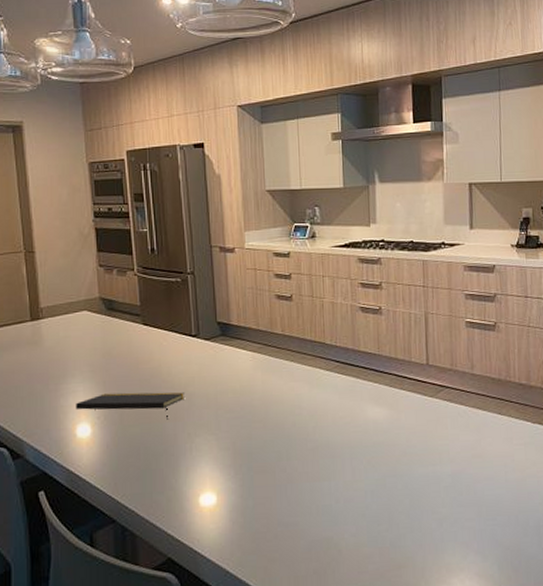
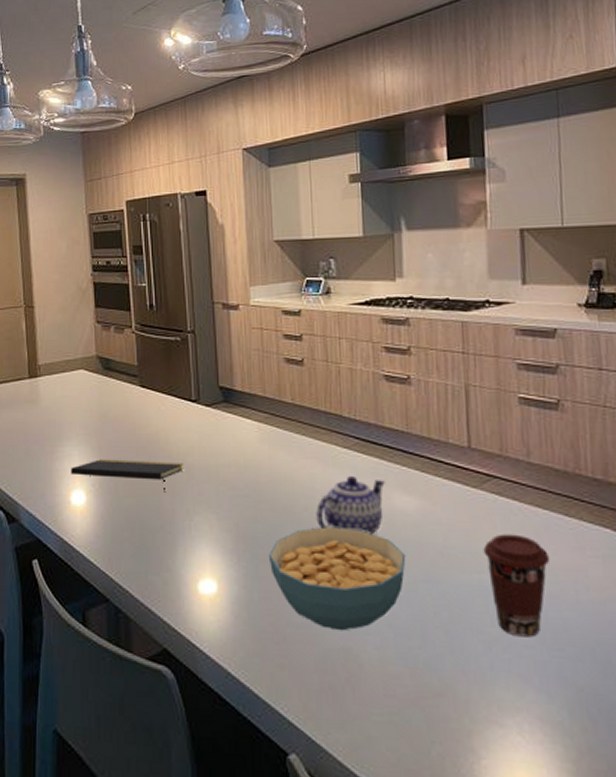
cereal bowl: none [261,438,377,525] -> present [268,527,406,631]
teapot: none [303,394,360,442] -> present [316,476,385,535]
coffee cup: none [437,432,487,513] -> present [483,533,550,638]

